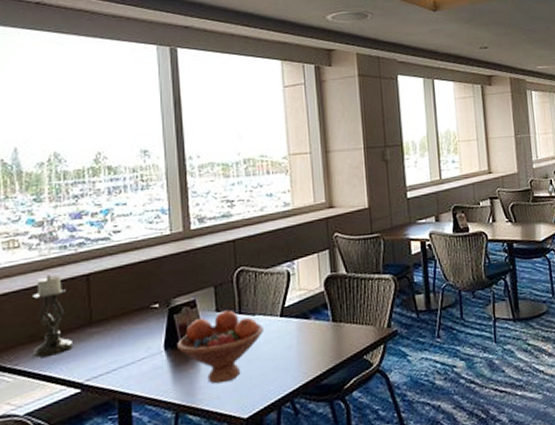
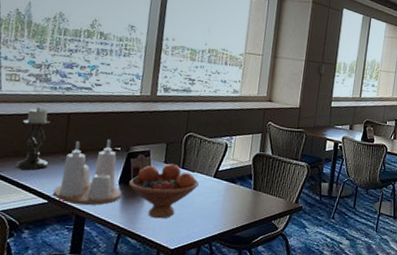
condiment set: none [86,297,170,388] -> present [53,140,121,206]

